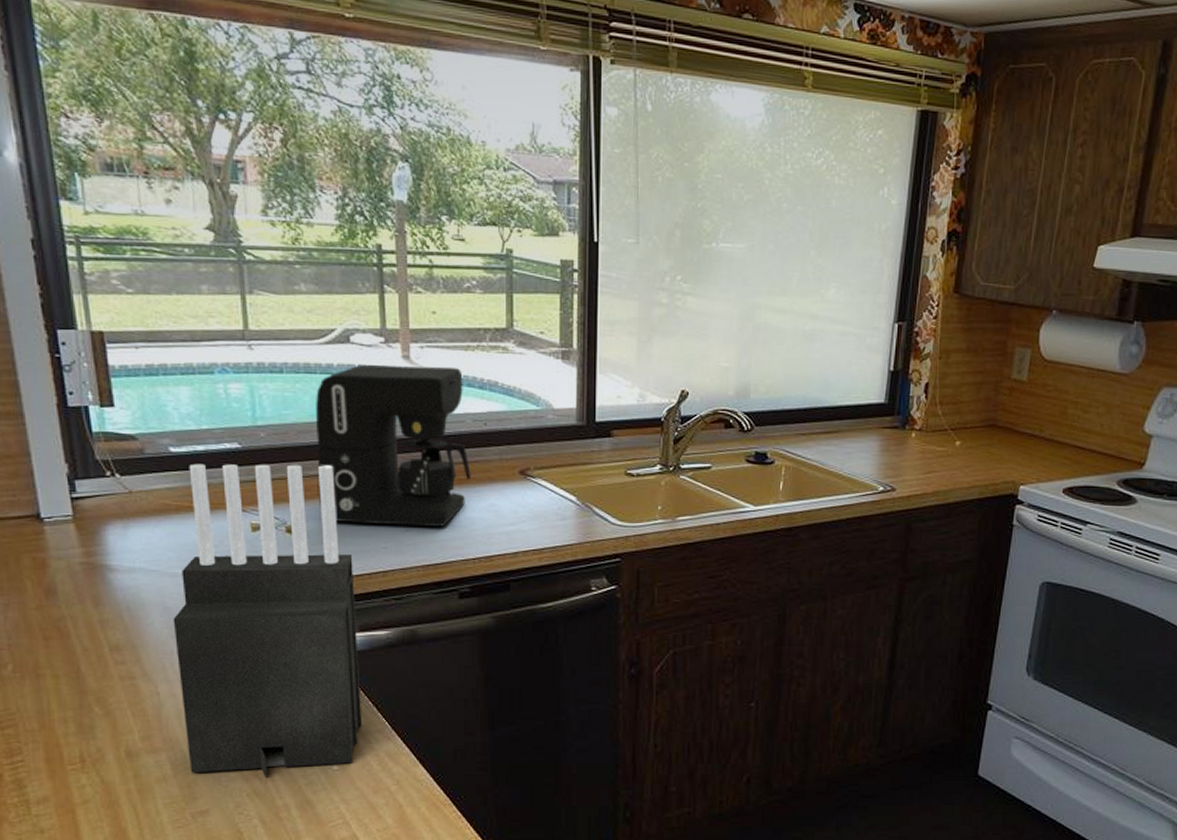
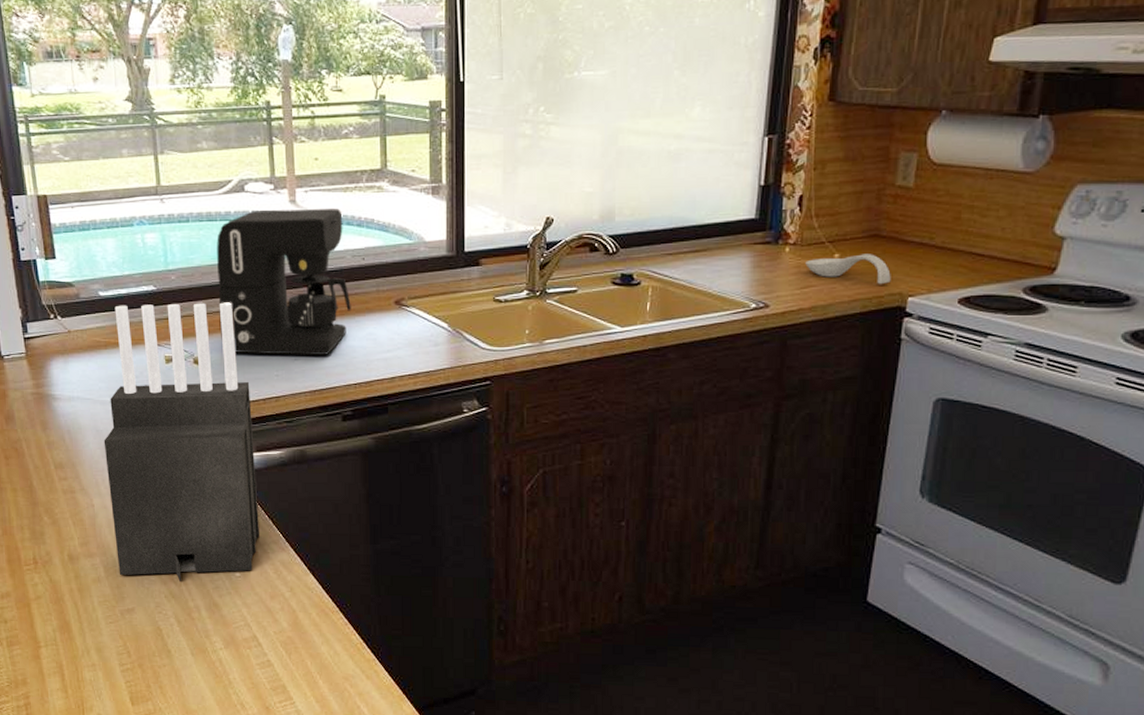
spoon rest: none [929,442,1006,473] -> present [805,254,891,285]

